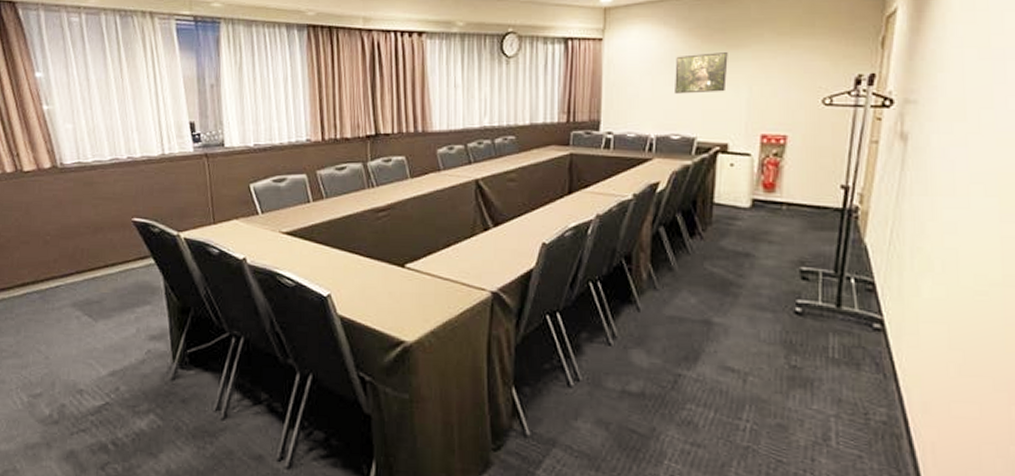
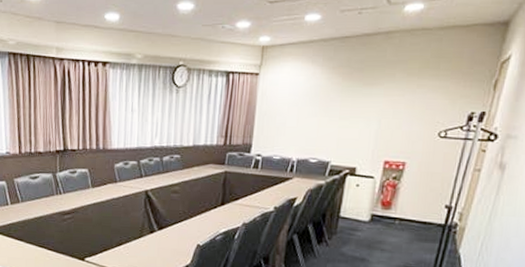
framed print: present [675,52,728,94] -> none [316,89,364,124]

